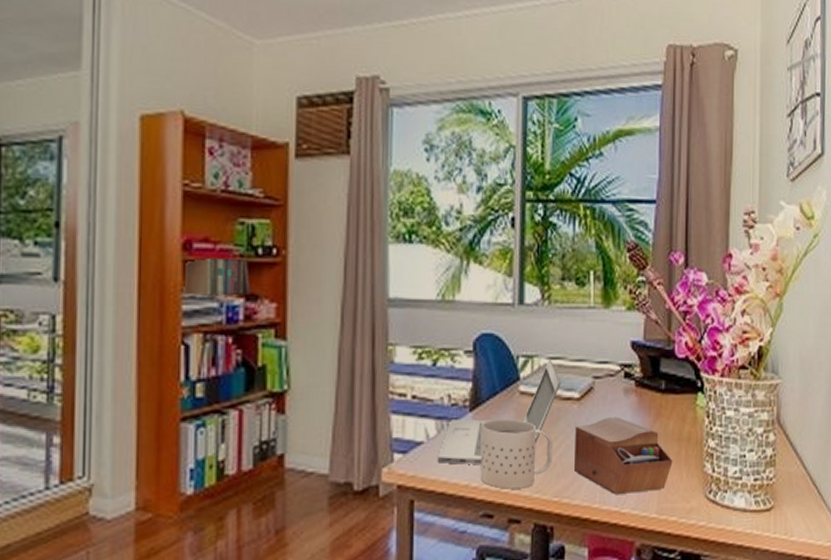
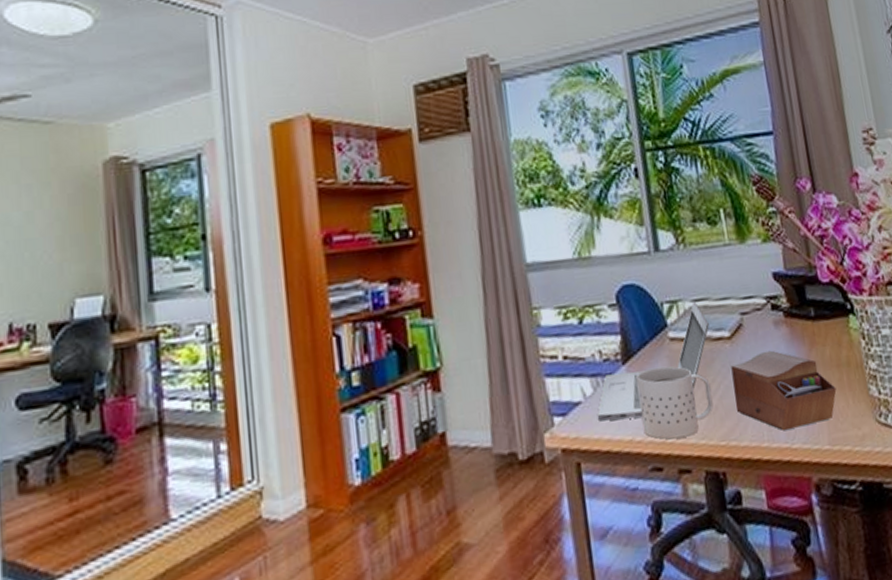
books: present [180,256,251,296] -> none [325,242,393,288]

